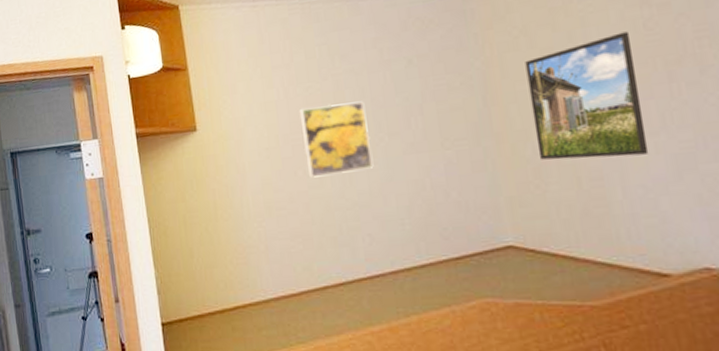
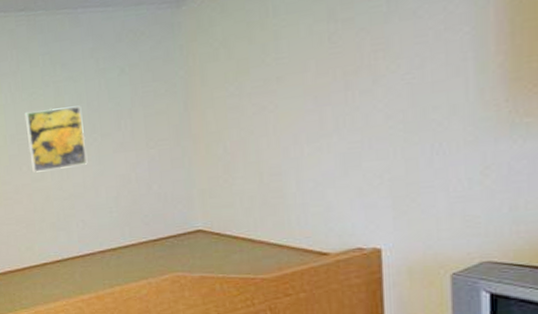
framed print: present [525,31,649,160] -> none [223,44,322,158]

